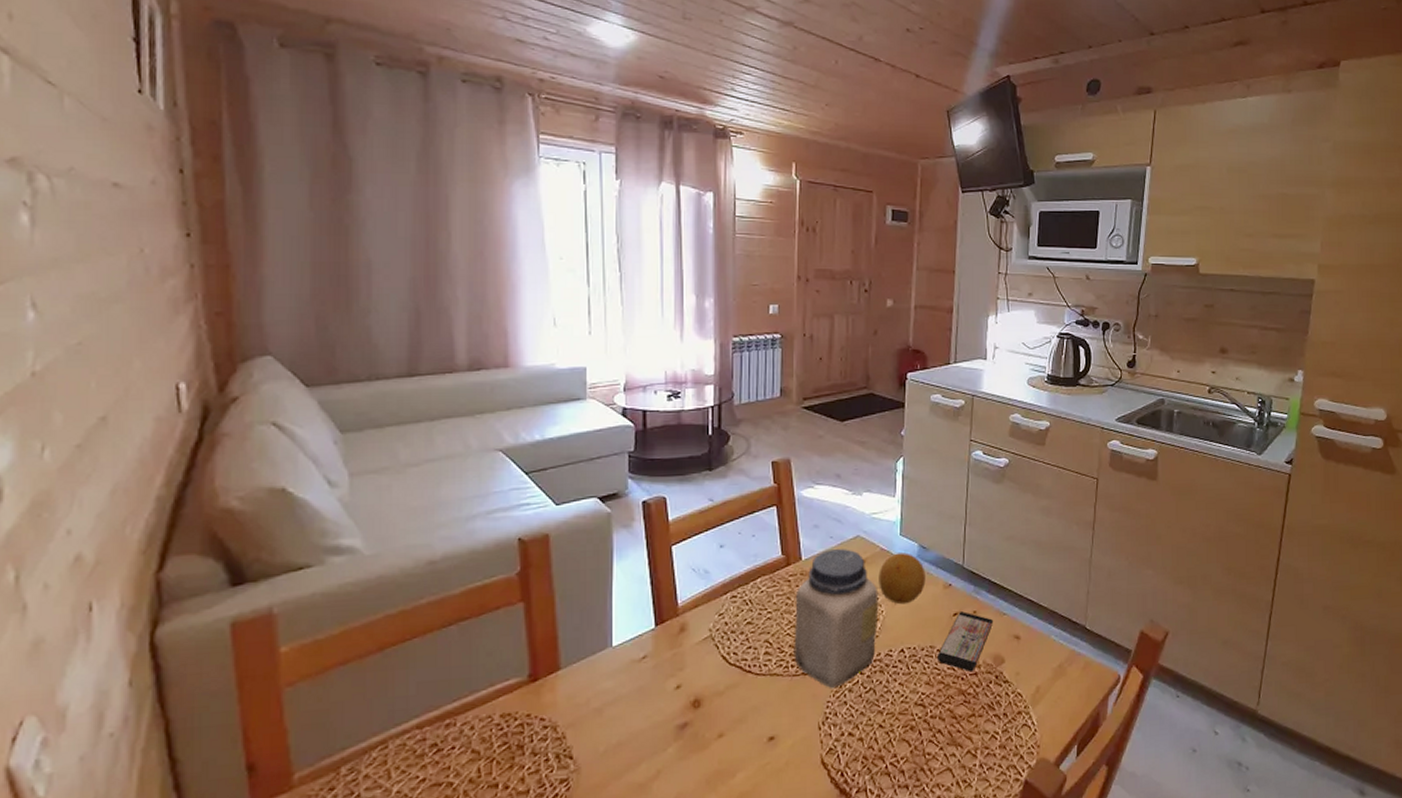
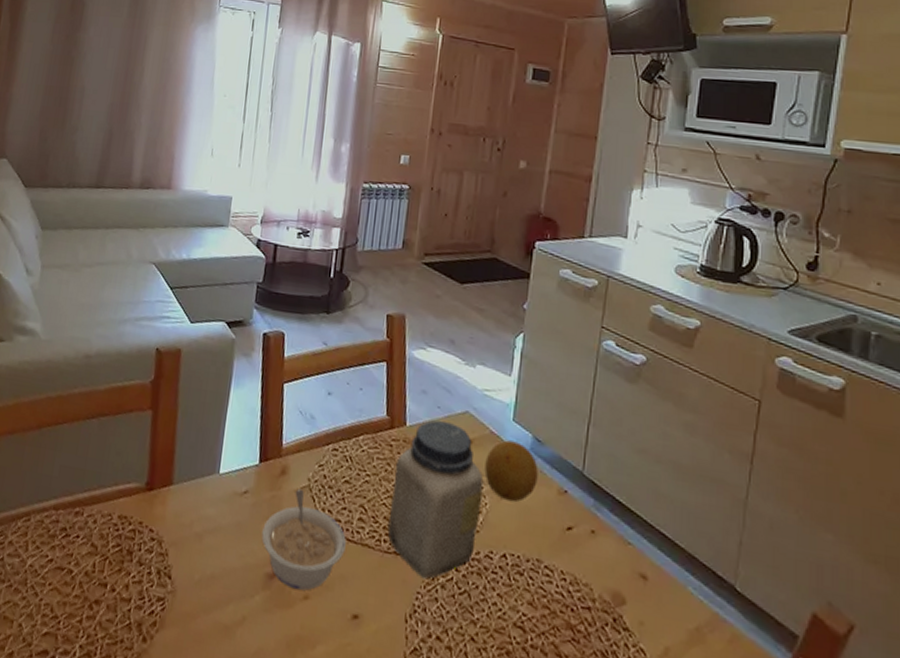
legume: none [667,640,754,732] -> present [261,488,346,591]
smartphone: present [938,611,994,671] -> none [544,527,616,604]

